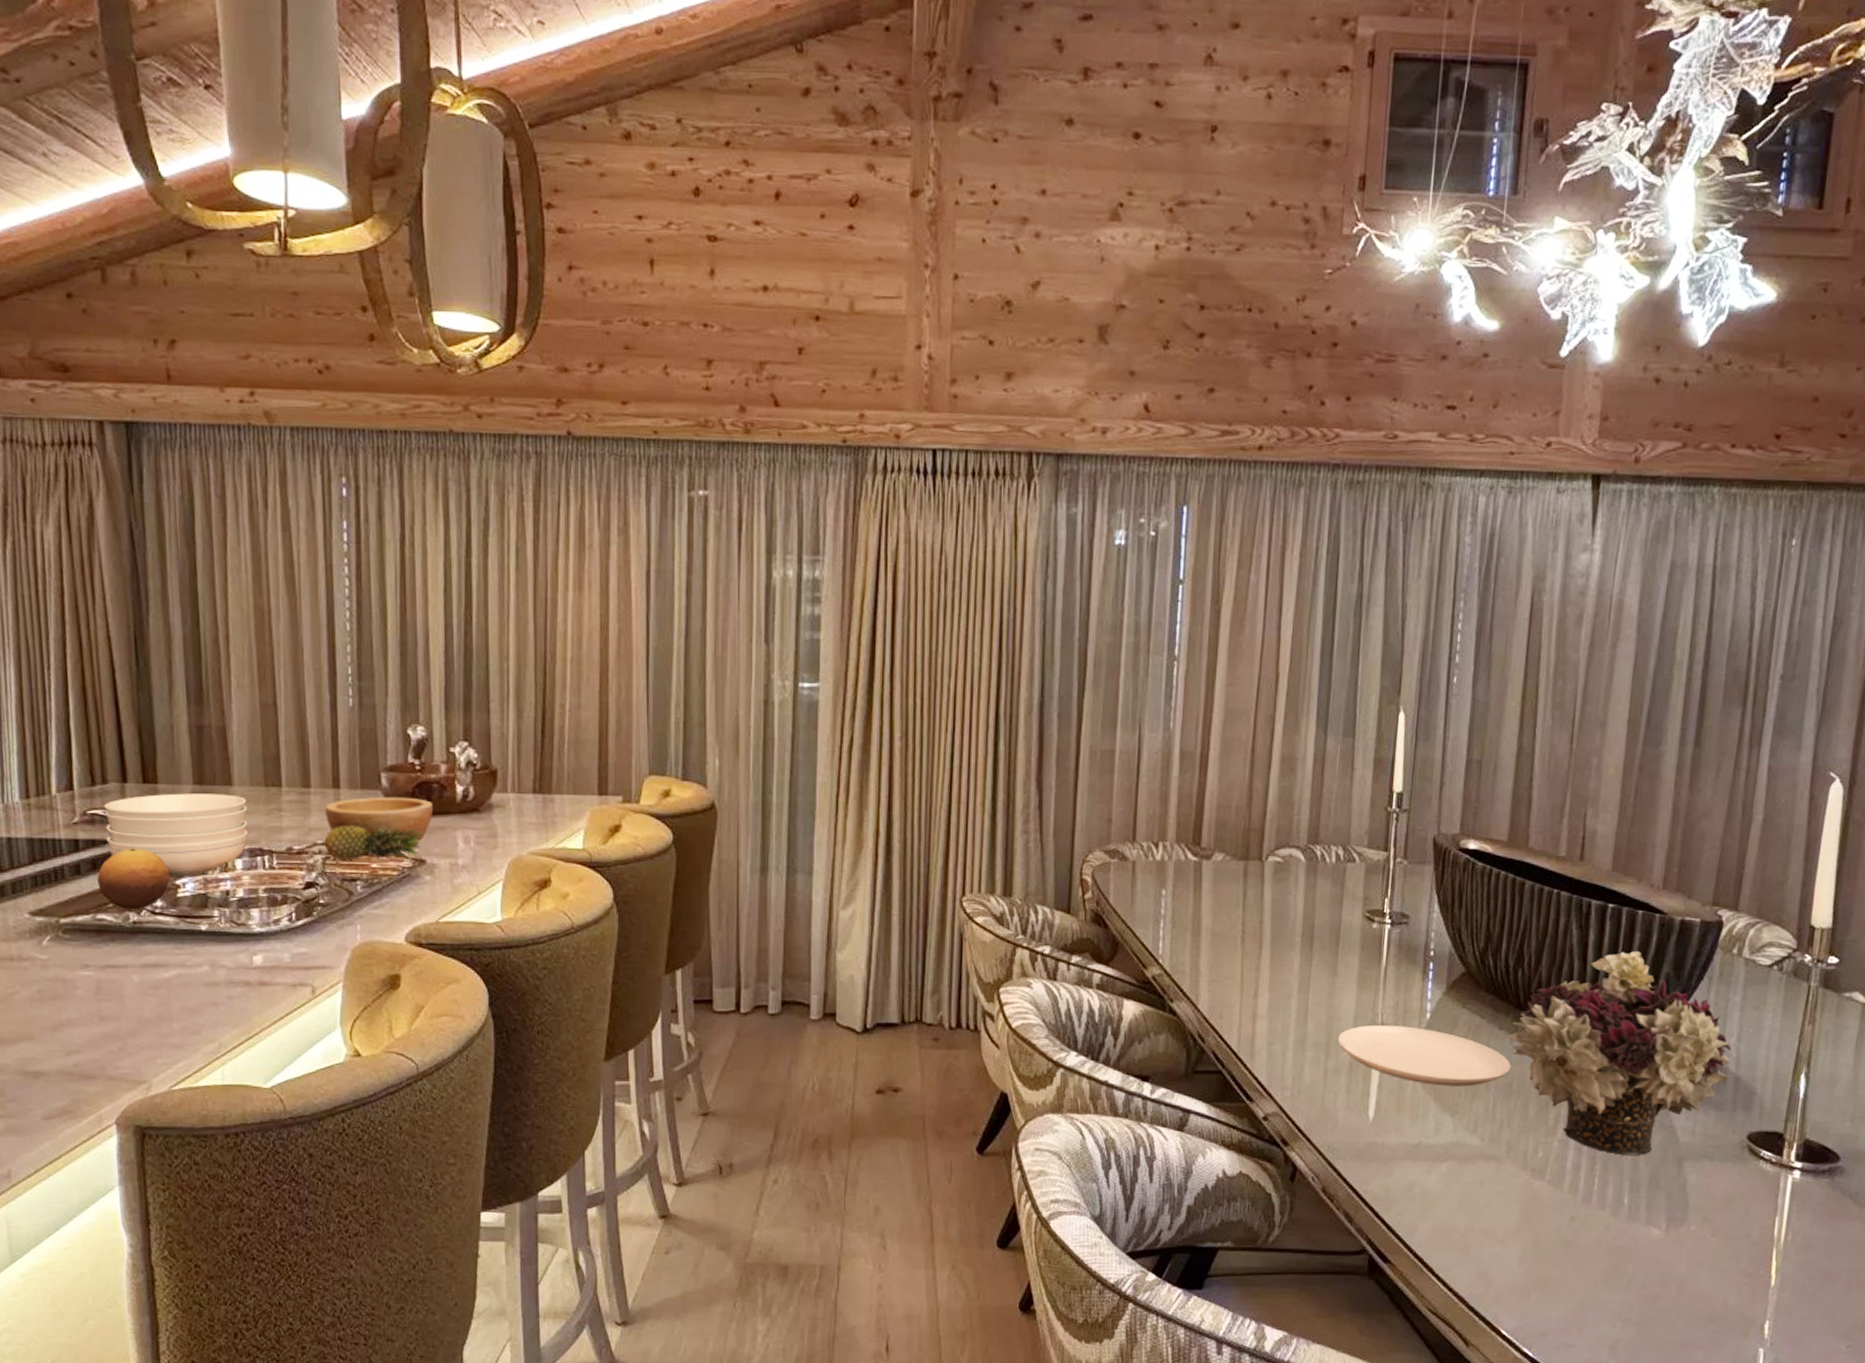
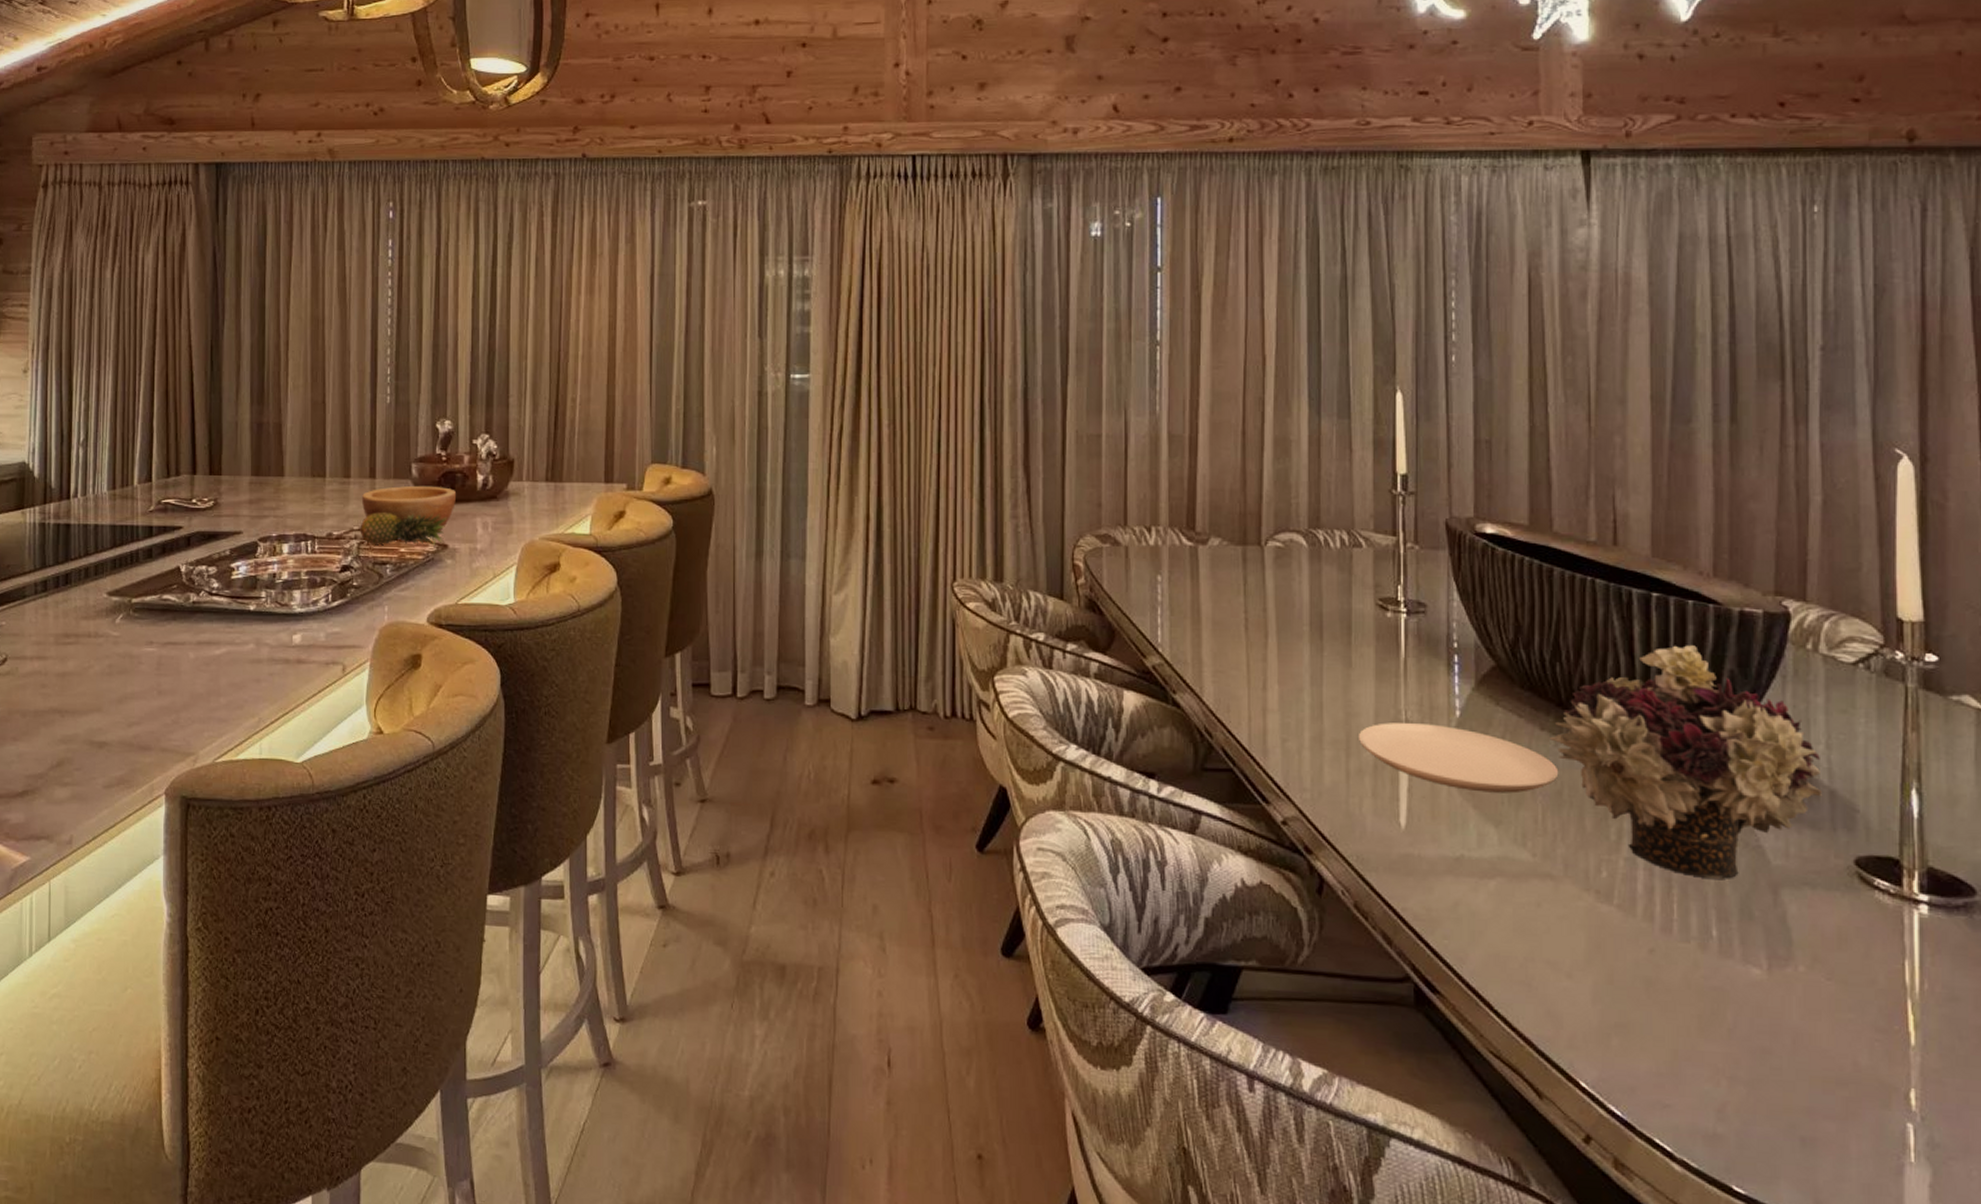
fruit: present [97,848,170,909] -> none [166,534,226,590]
bowl: present [104,793,248,877] -> none [176,484,296,561]

